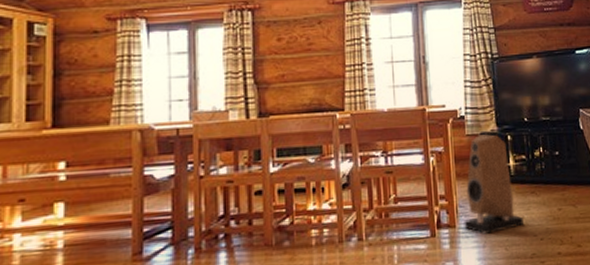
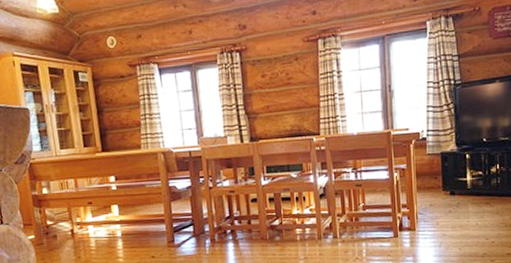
speaker: present [464,134,523,234] -> none [423,153,477,237]

